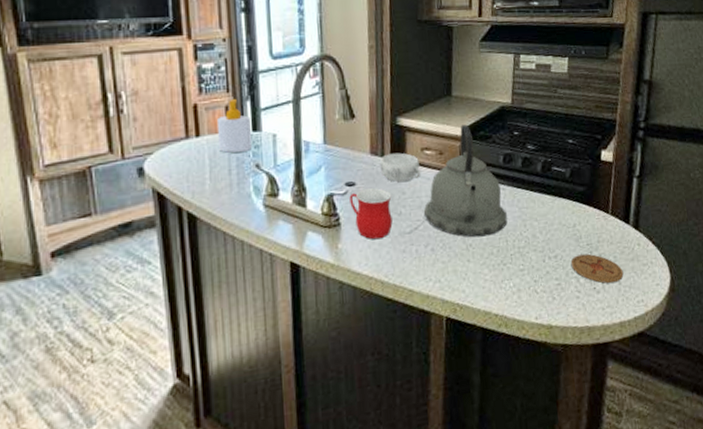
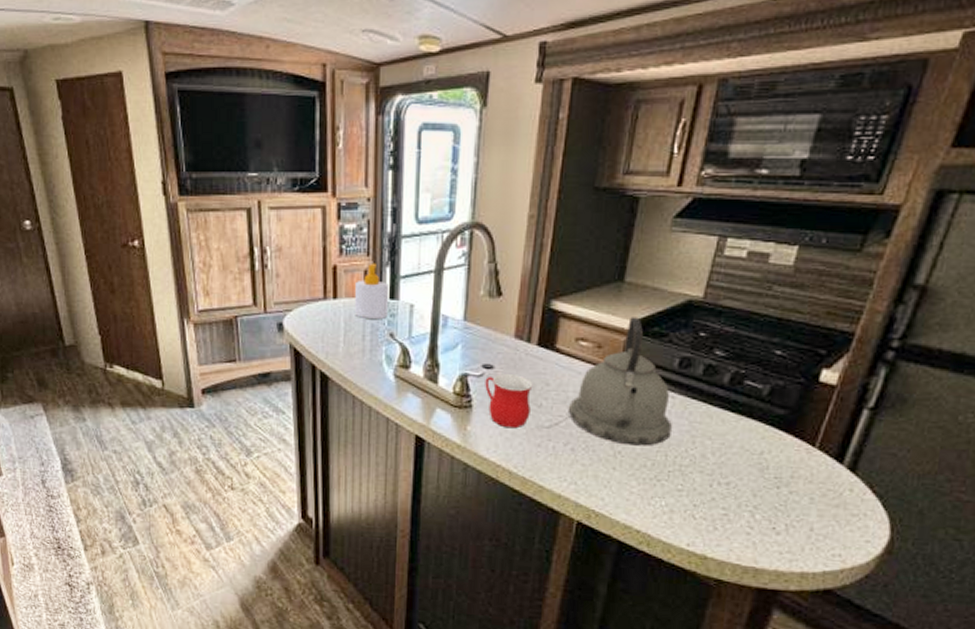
decorative bowl: present [379,152,421,182] -> none [523,339,572,373]
coaster: present [571,253,624,284] -> none [746,487,820,528]

